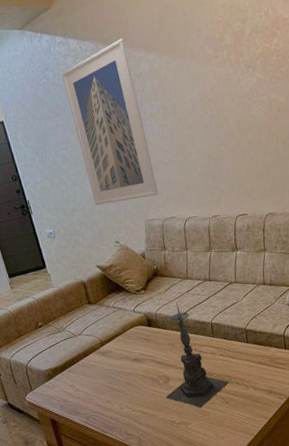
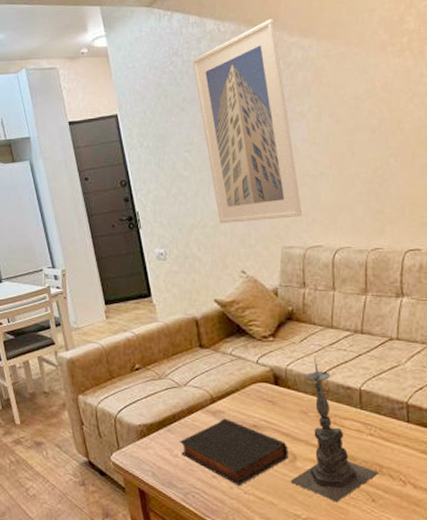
book: none [79,356,163,406] -> present [179,418,289,486]

